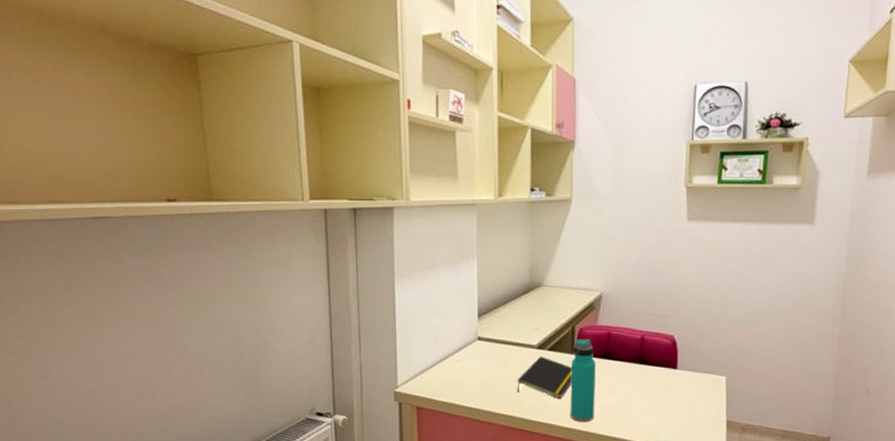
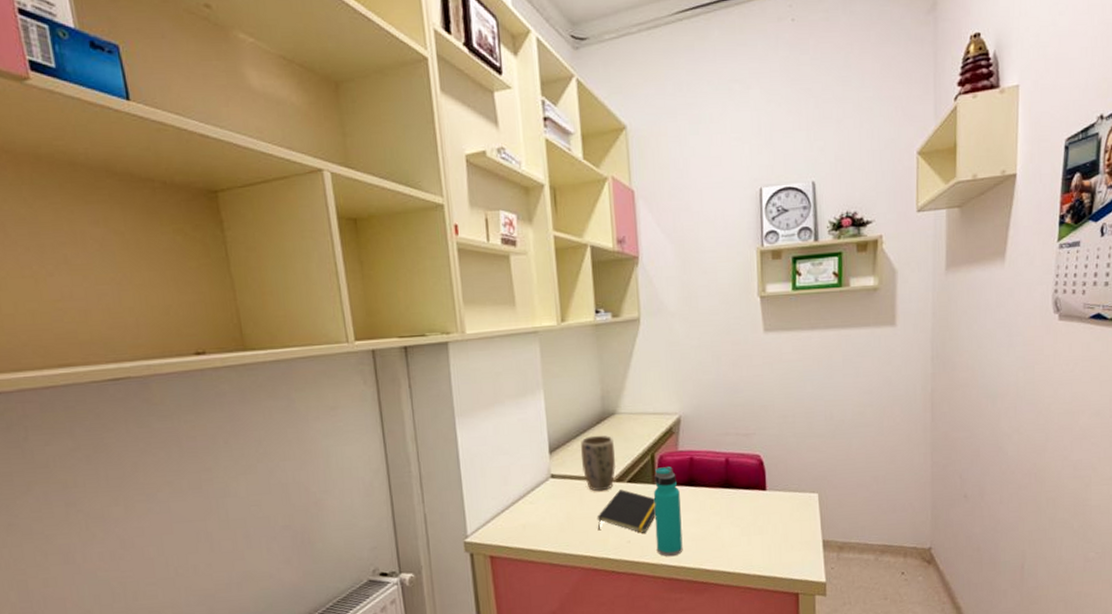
plant pot: none [506,304,539,356] -> present [580,435,616,492]

